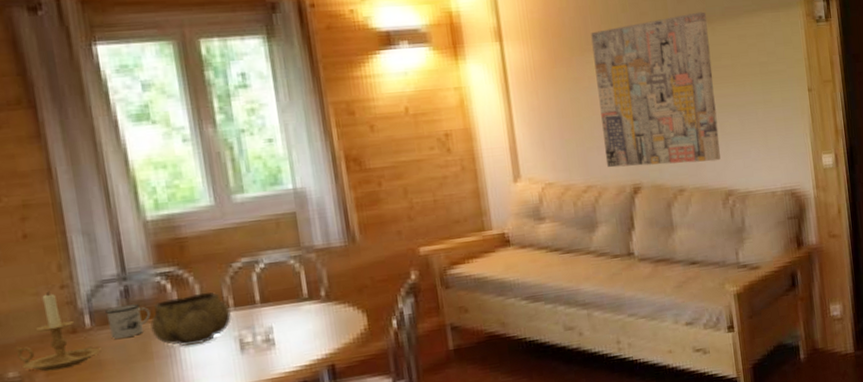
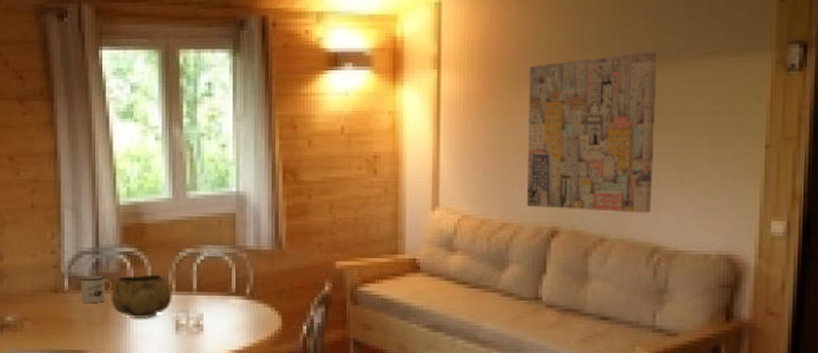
candle holder: present [15,291,101,372] -> none [14,254,73,321]

